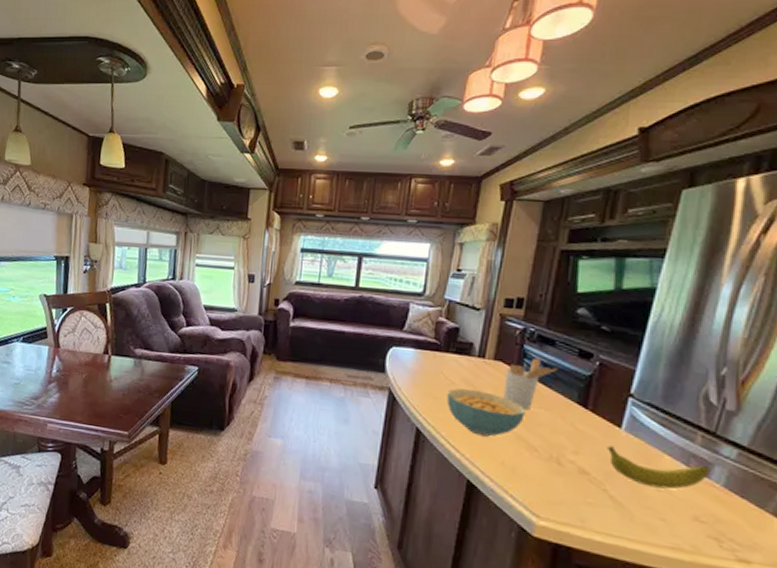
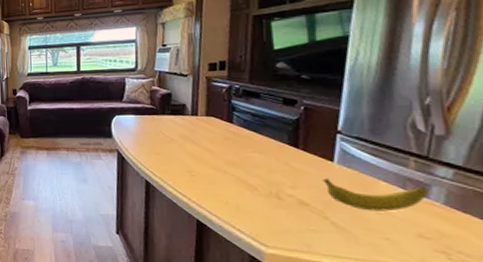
cereal bowl: present [447,388,525,437] -> none [168,144,241,182]
utensil holder: present [503,358,558,410] -> none [217,110,266,156]

